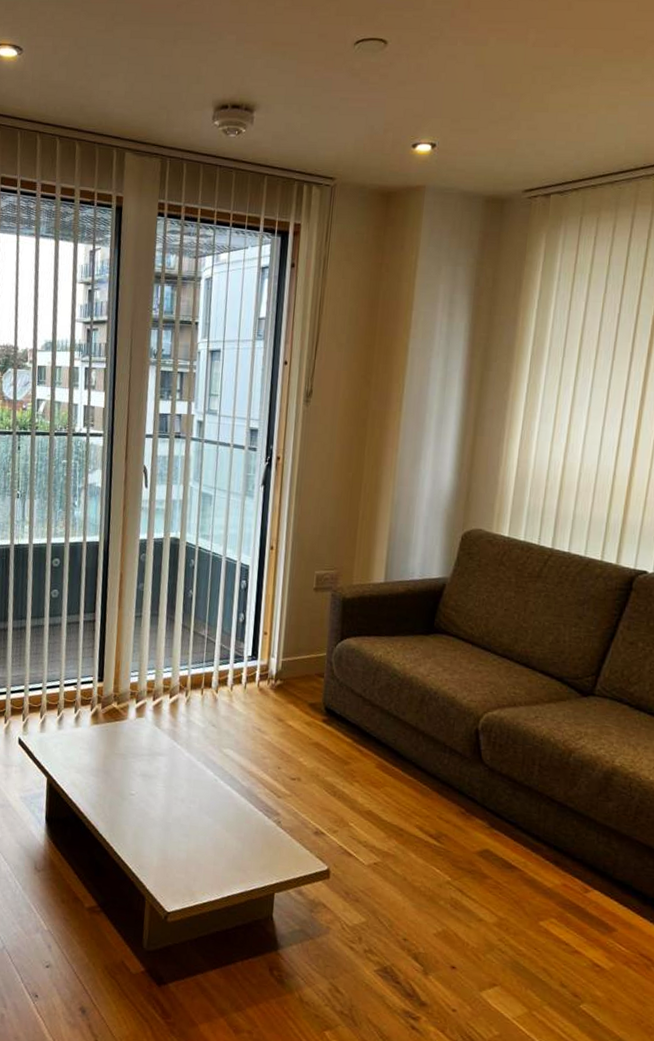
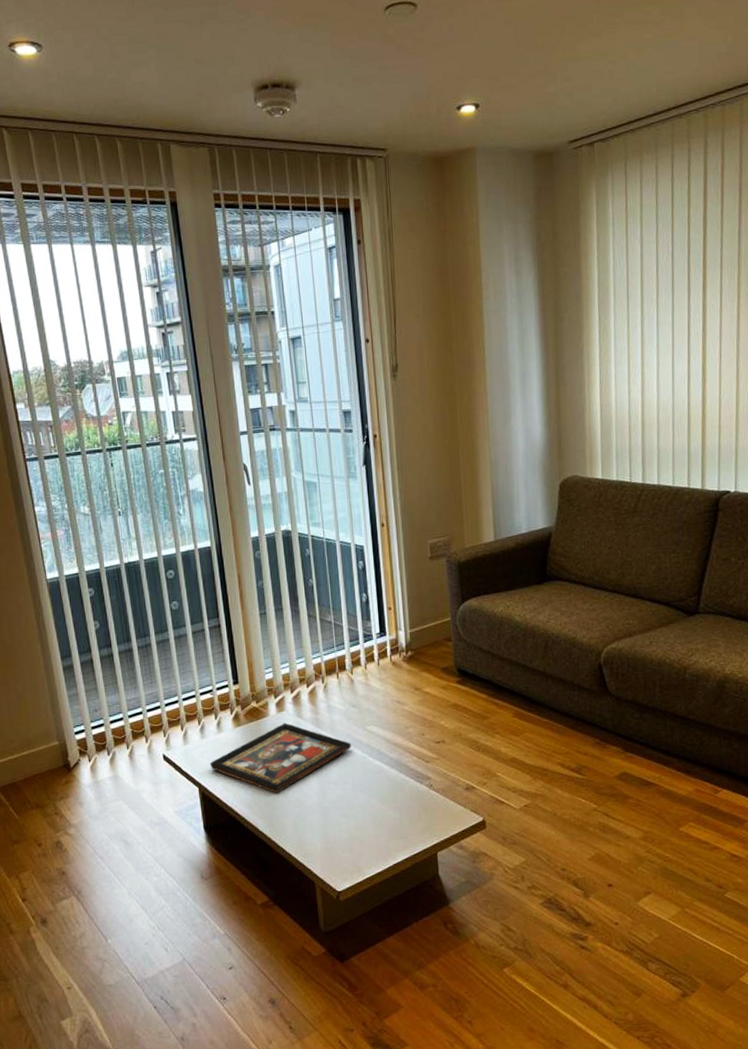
decorative tray: none [62,729,205,799] -> present [210,723,352,793]

